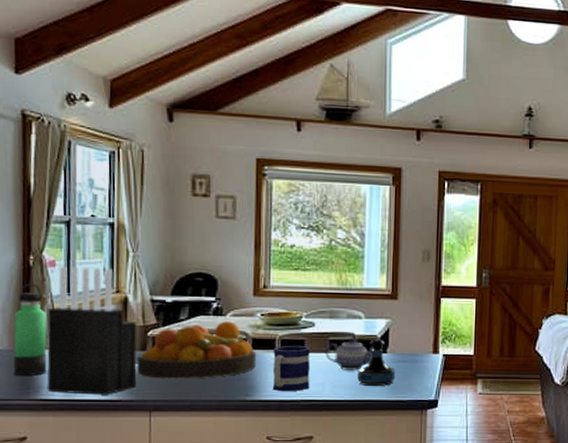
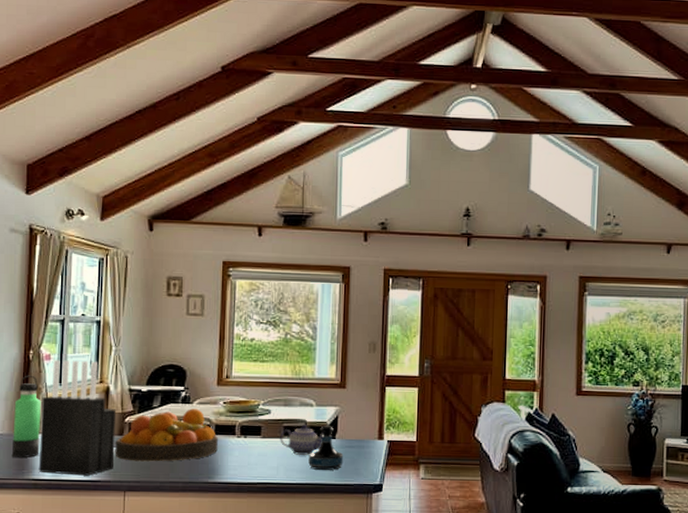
mug: present [272,345,310,392] -> none [232,431,267,475]

